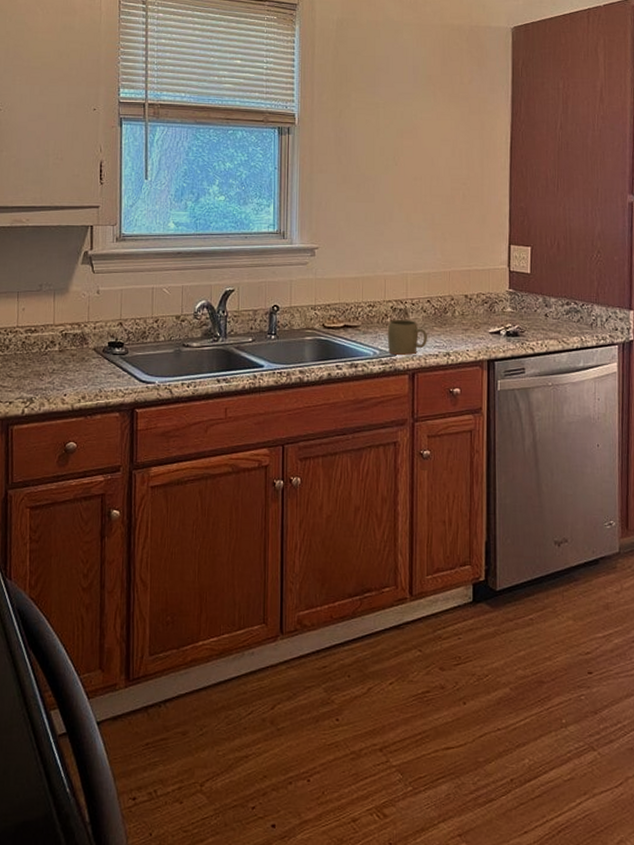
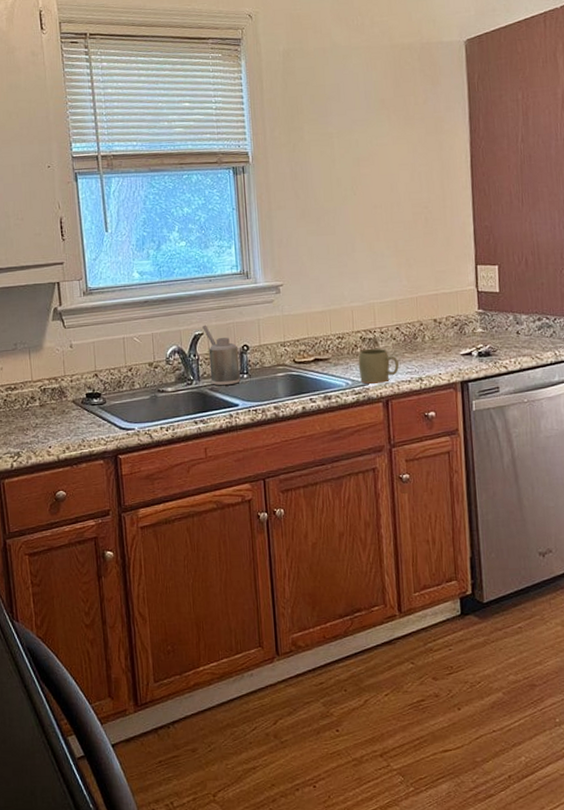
soap dispenser: none [234,281,268,346] -> present [202,325,240,386]

